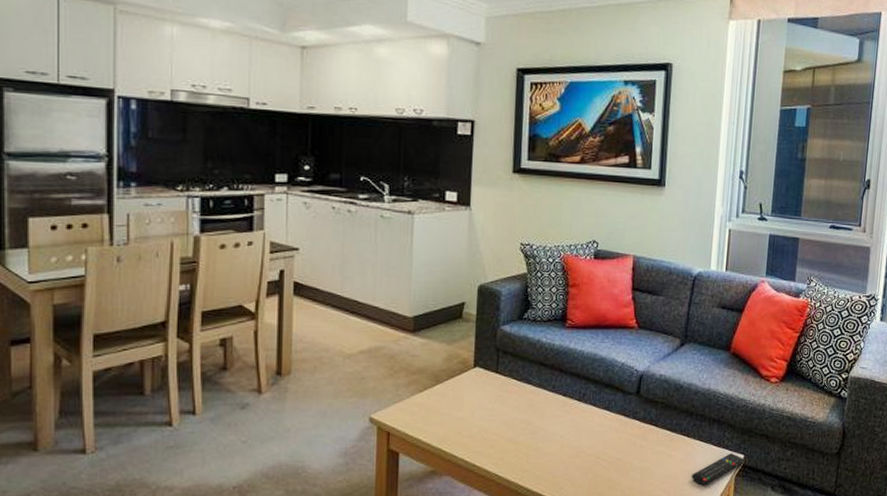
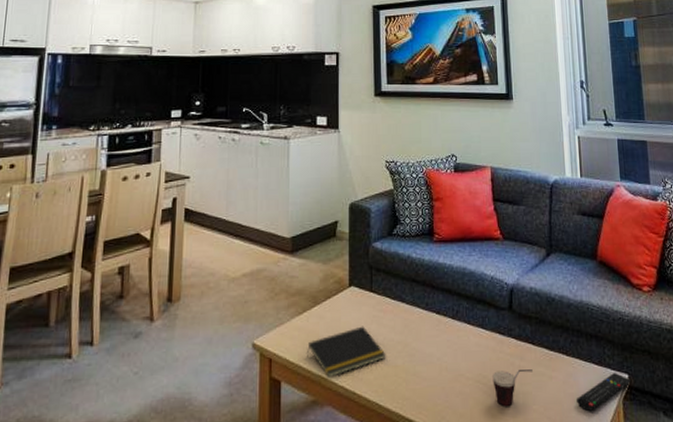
notepad: none [427,405,509,452] -> present [307,326,386,379]
cup: none [613,448,653,479] -> present [492,369,533,406]

